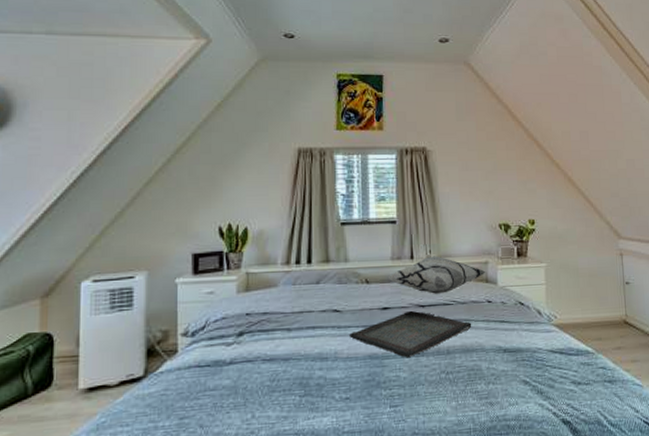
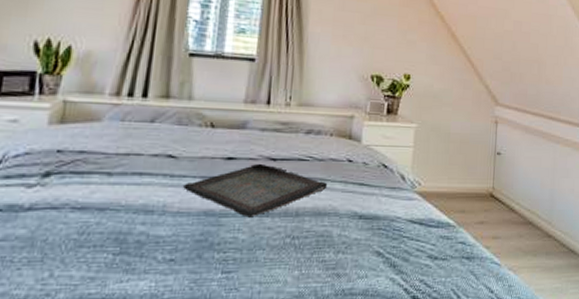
decorative pillow: present [387,256,486,294] -> none [237,103,351,147]

